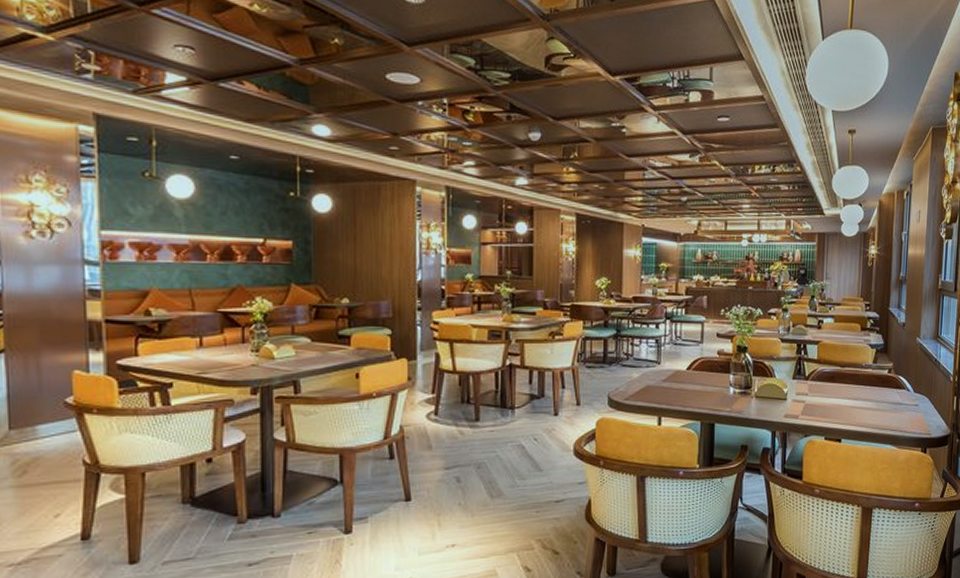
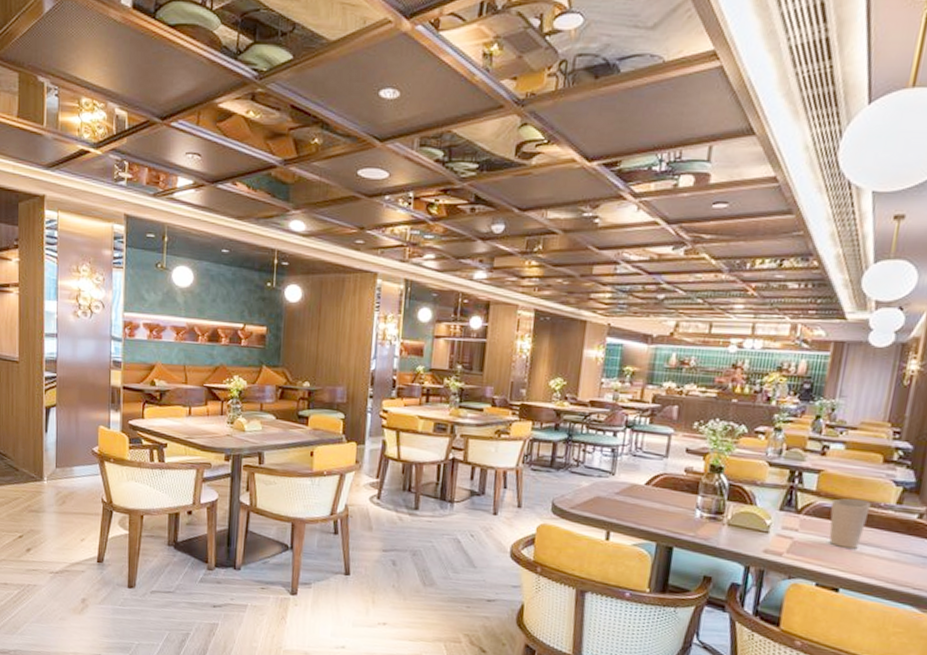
cup: none [829,362,856,404] -> present [829,498,871,549]

